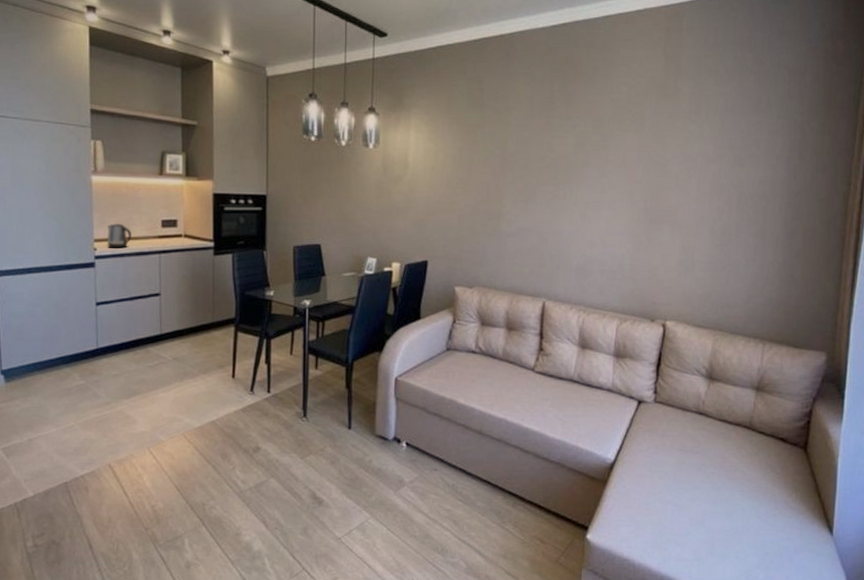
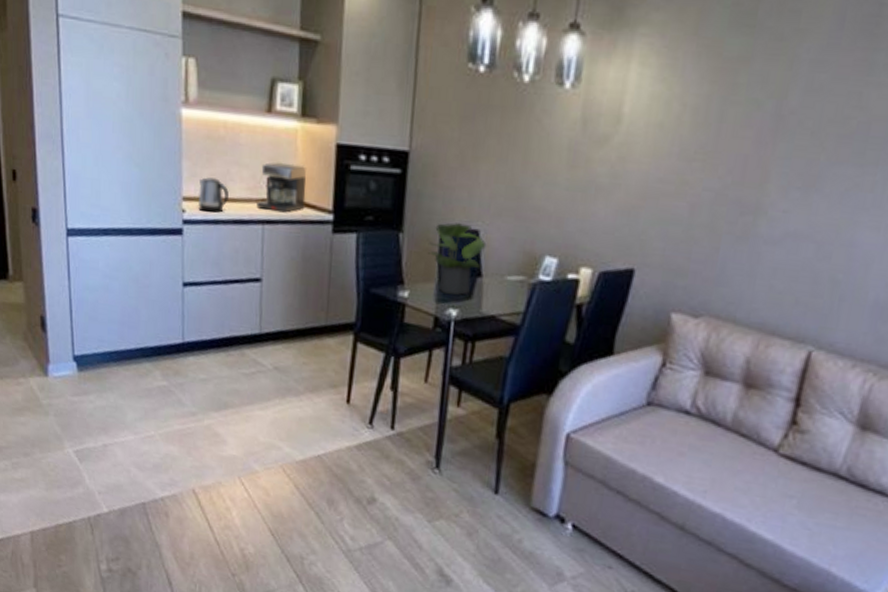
coffee maker: none [154,209,192,244] -> present [256,162,306,213]
potted plant: none [285,241,327,290] -> present [428,223,487,295]

